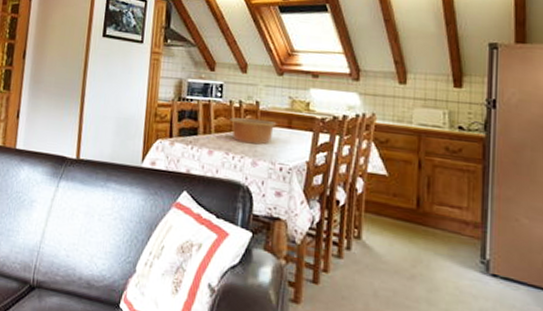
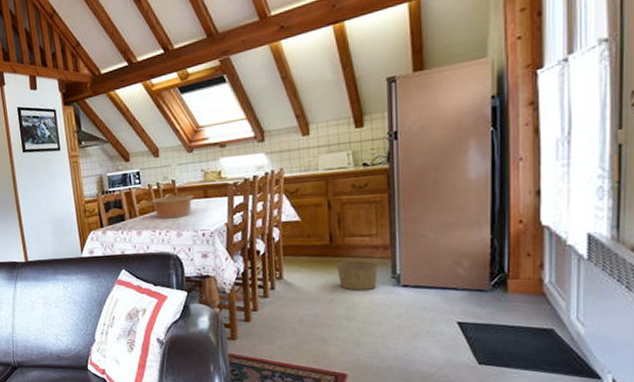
basket: none [421,229,466,273] -> present [337,258,378,291]

